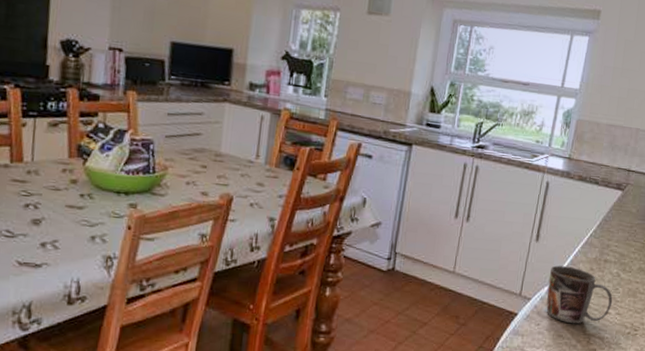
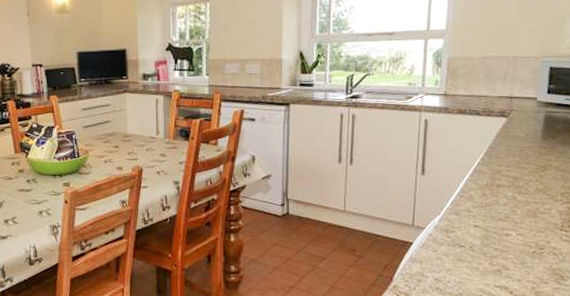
mug: present [546,265,613,324] -> none [440,195,512,248]

